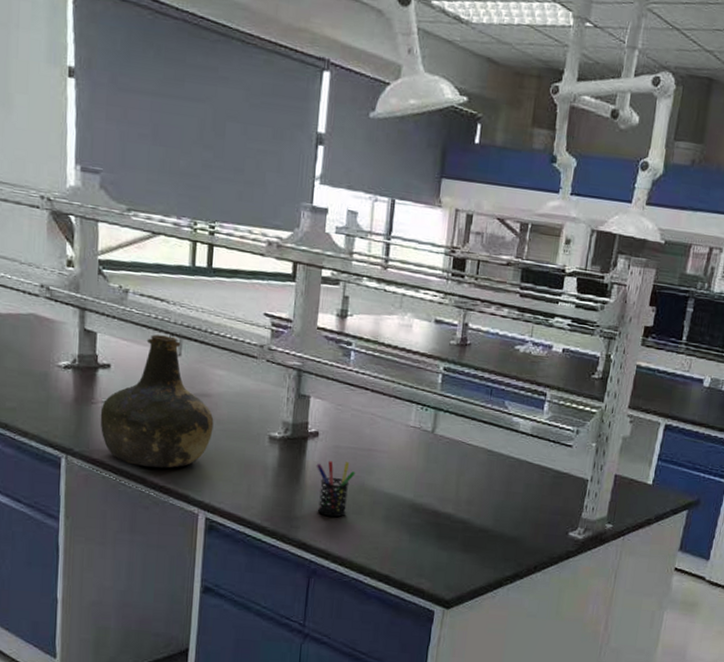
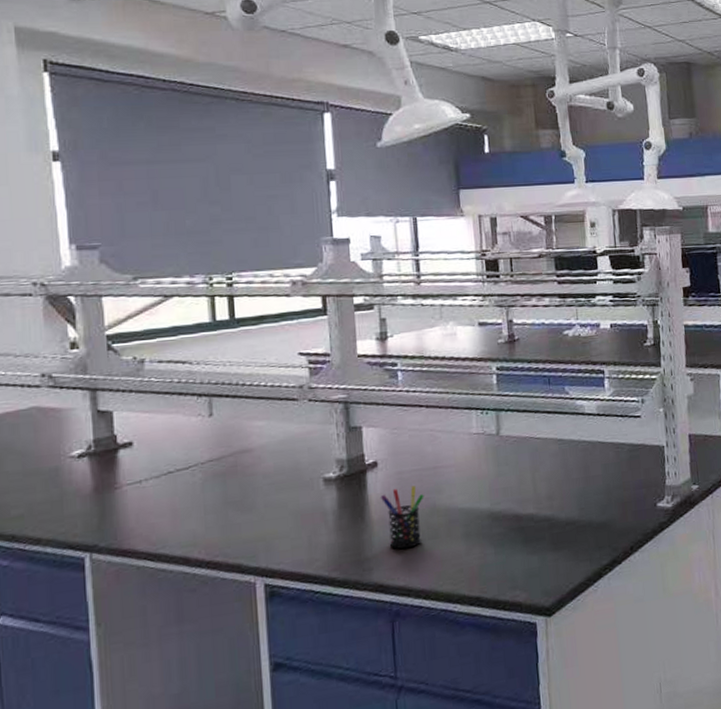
bottle: present [100,334,214,469] -> none [126,397,260,546]

